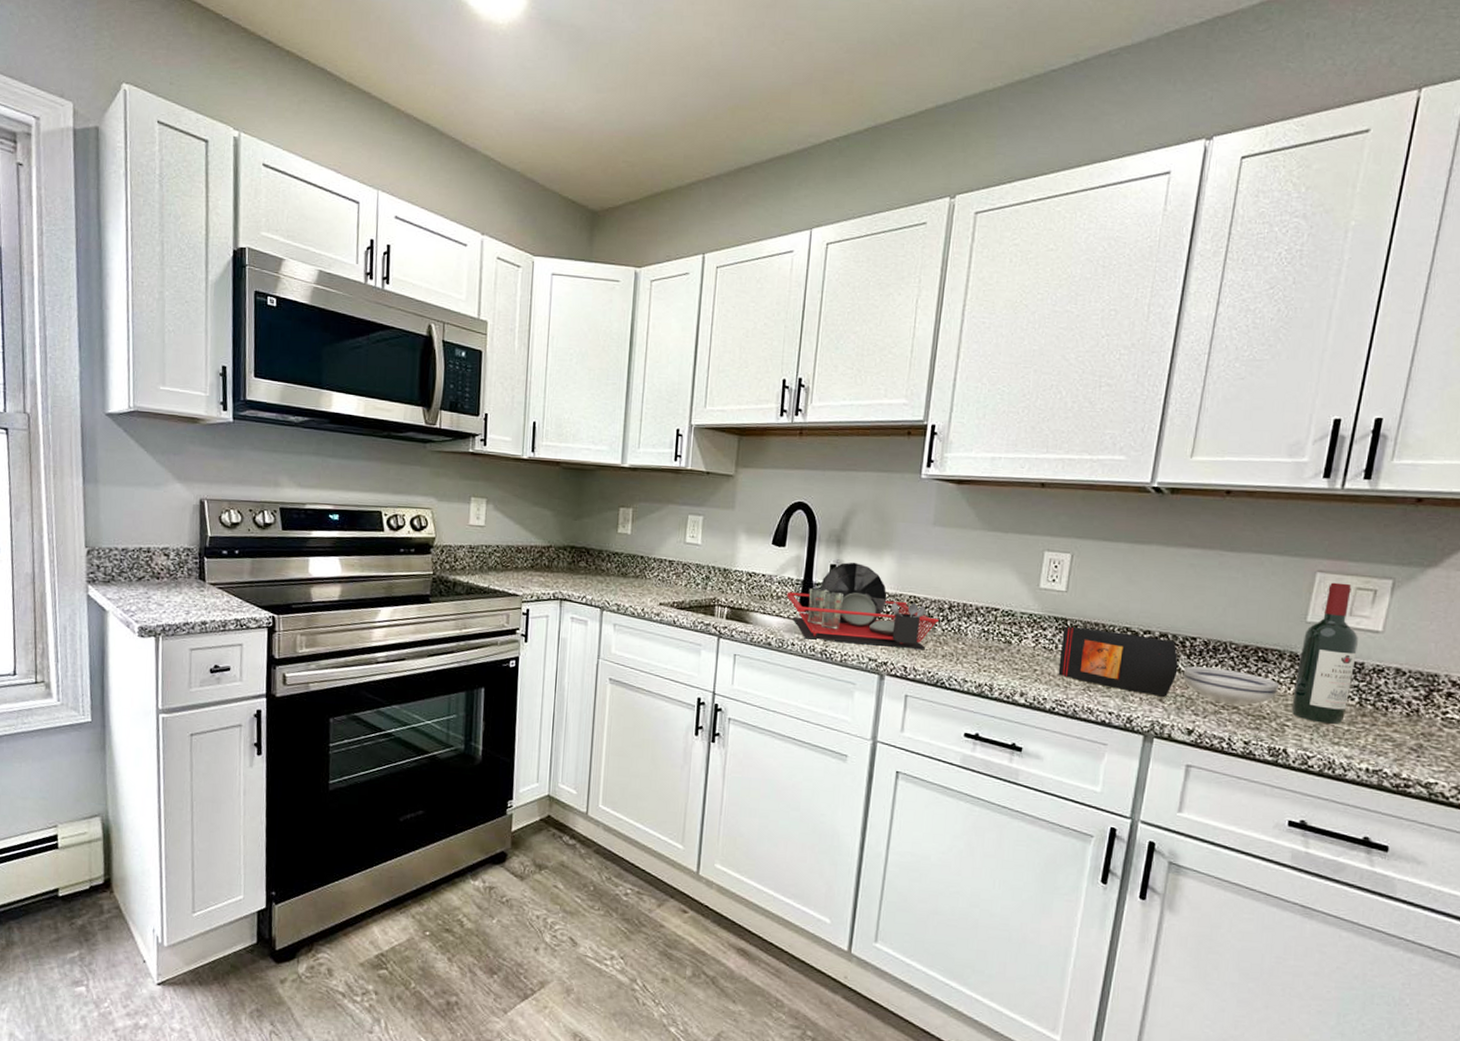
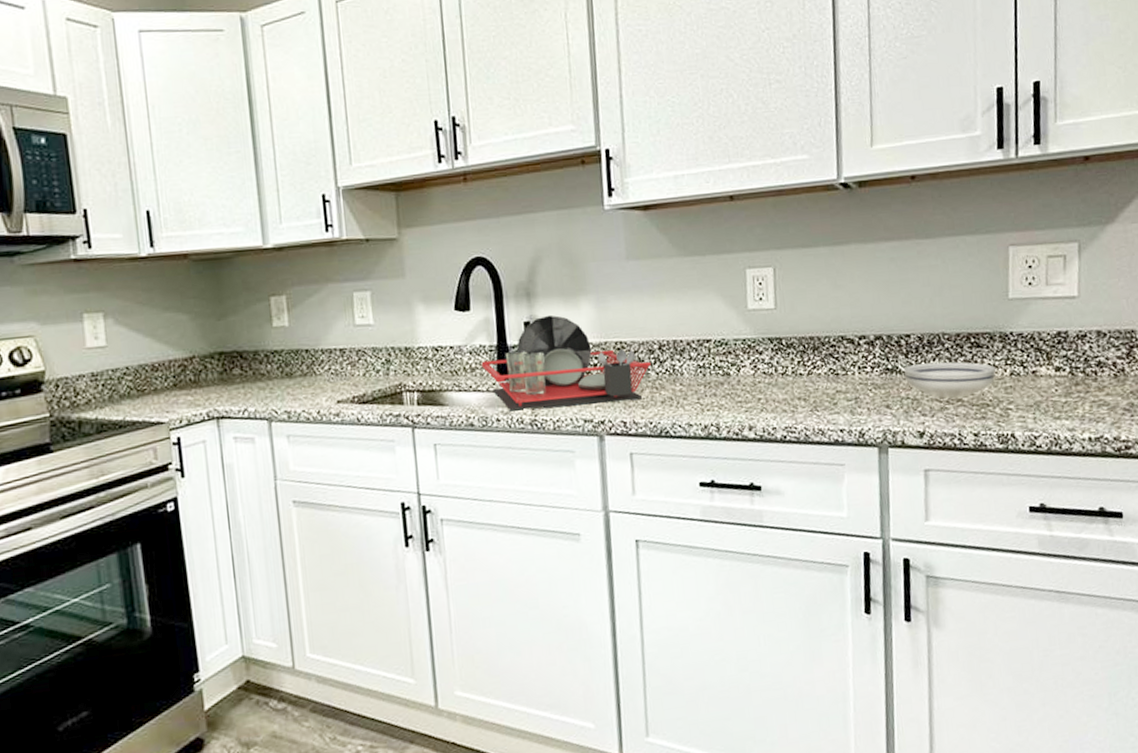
food package: present [1058,626,1179,698] -> none [779,341,899,404]
wine bottle: present [1291,582,1358,726] -> none [1009,253,1061,401]

